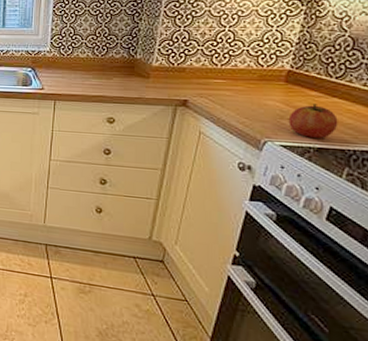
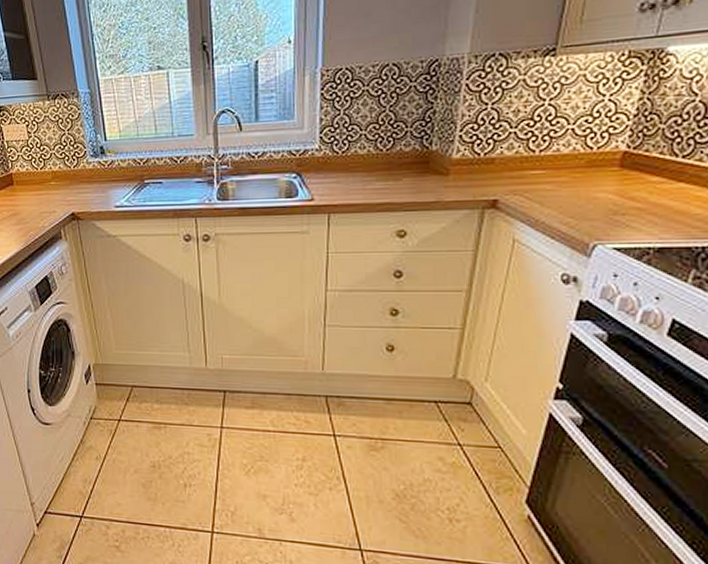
fruit: present [288,104,338,138] -> none [623,192,684,235]

